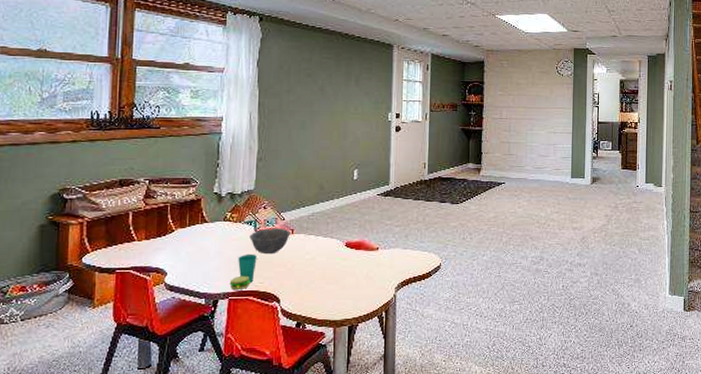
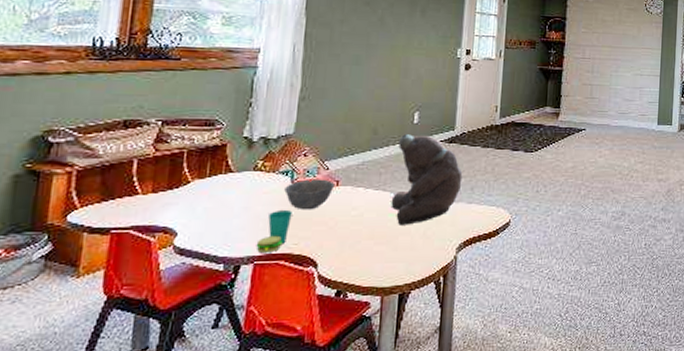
stuffed animal: none [338,189,398,268] -> present [391,134,463,225]

